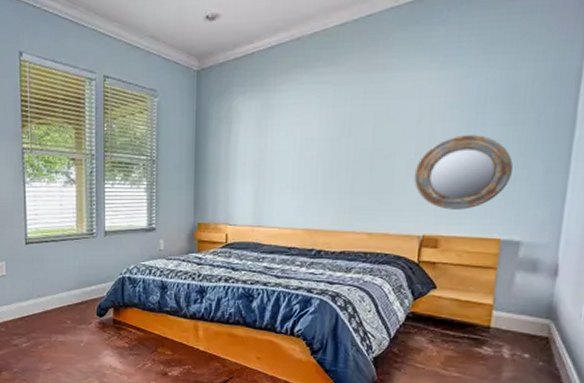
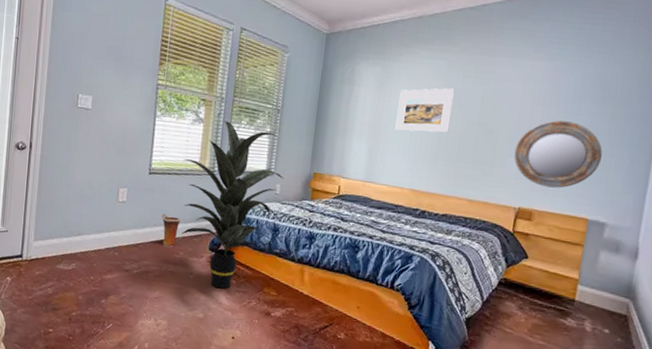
vase: none [44,283,64,318] -> present [161,213,181,248]
indoor plant: none [59,179,167,354] -> present [181,121,284,289]
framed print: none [281,113,344,168] -> present [395,87,455,133]

